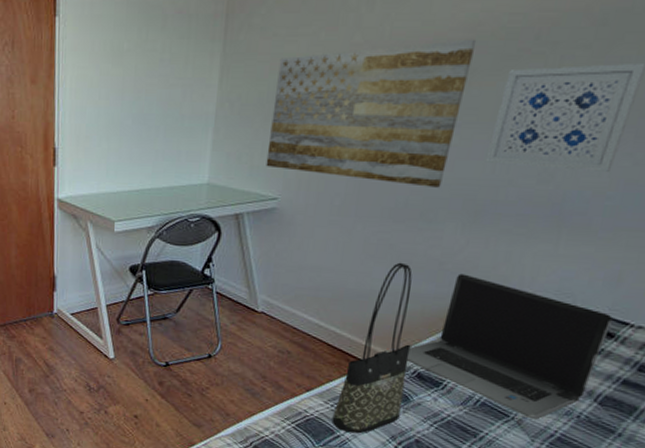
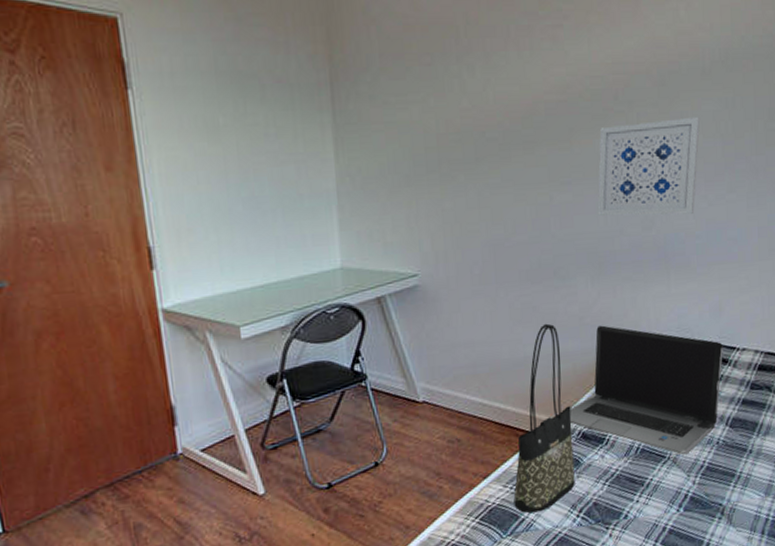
wall art: present [266,39,477,188] -> none [394,100,569,246]

